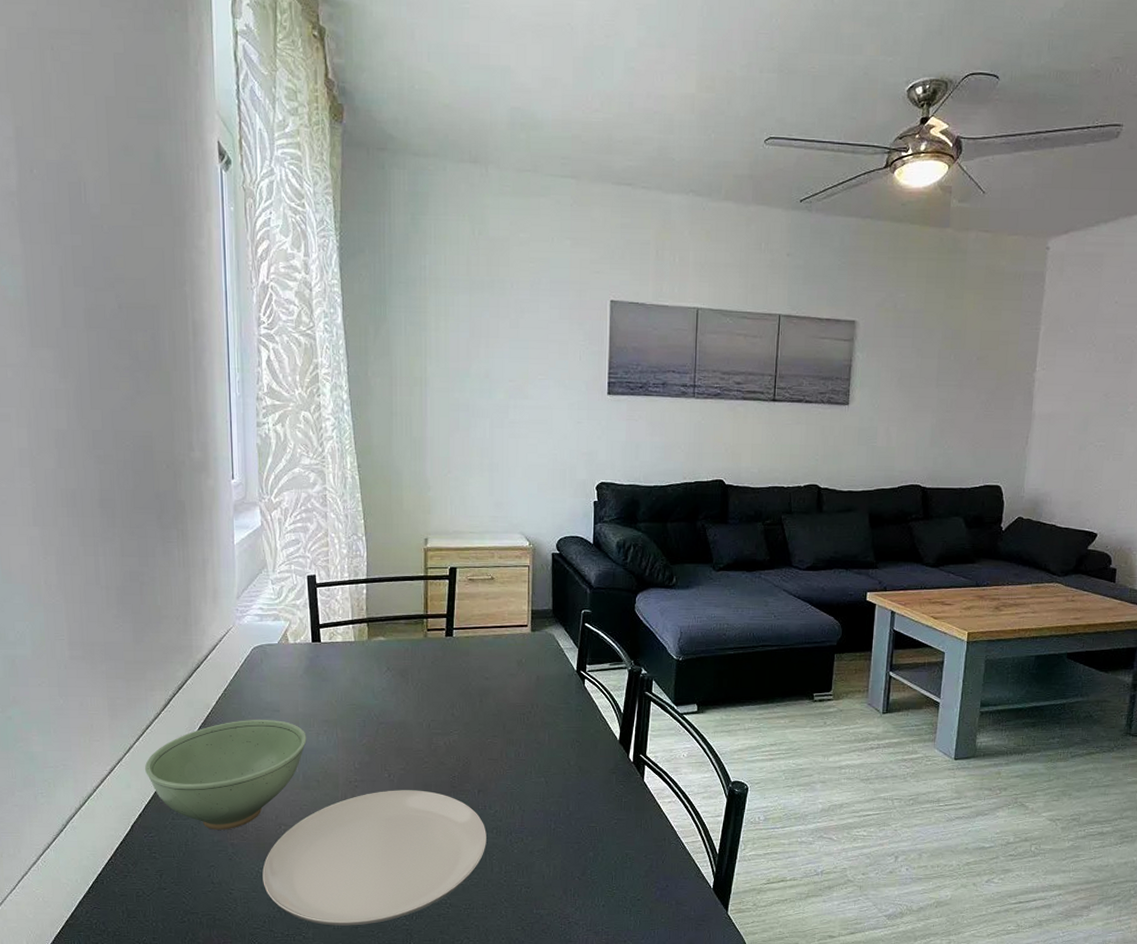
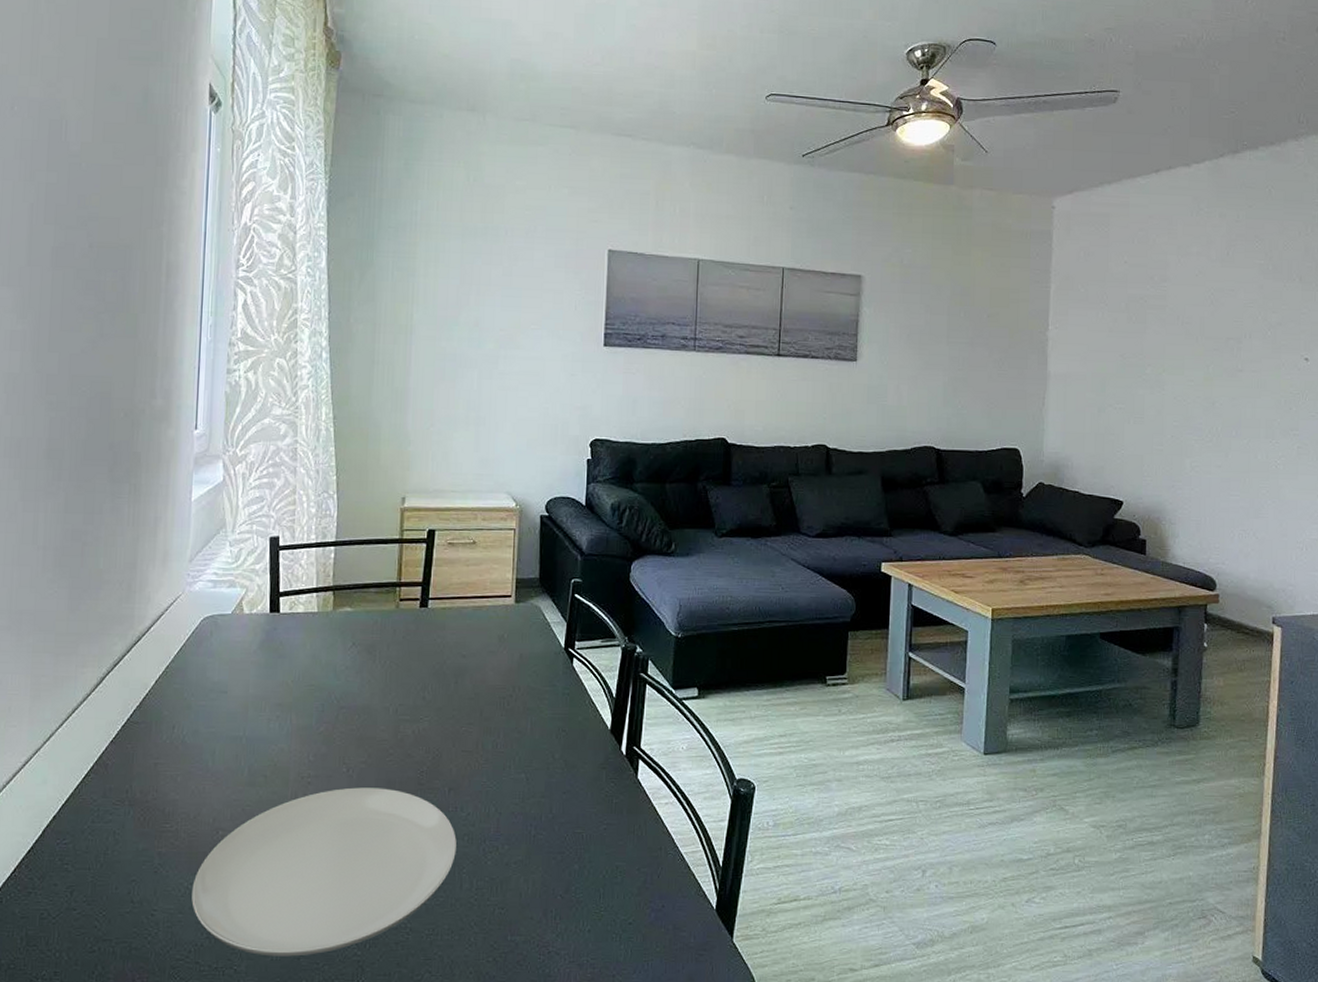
bowl: present [144,719,307,830] -> none [65,701,256,836]

